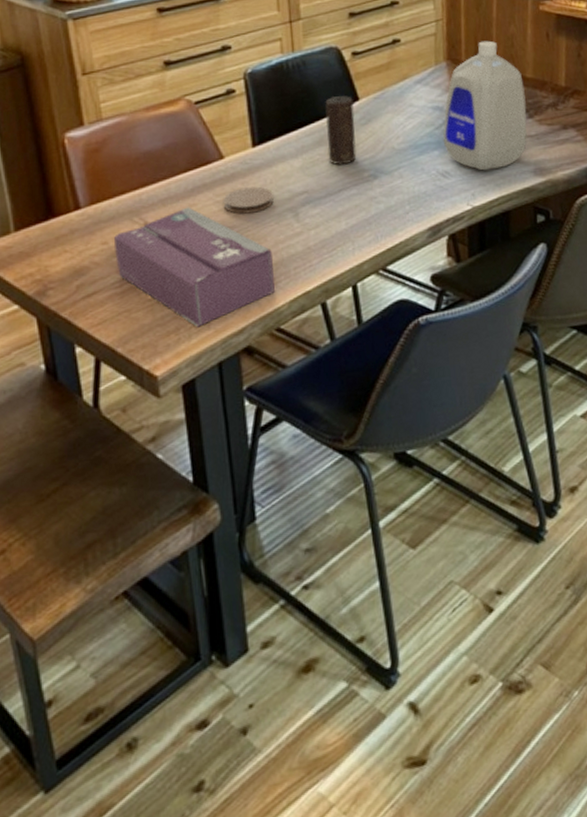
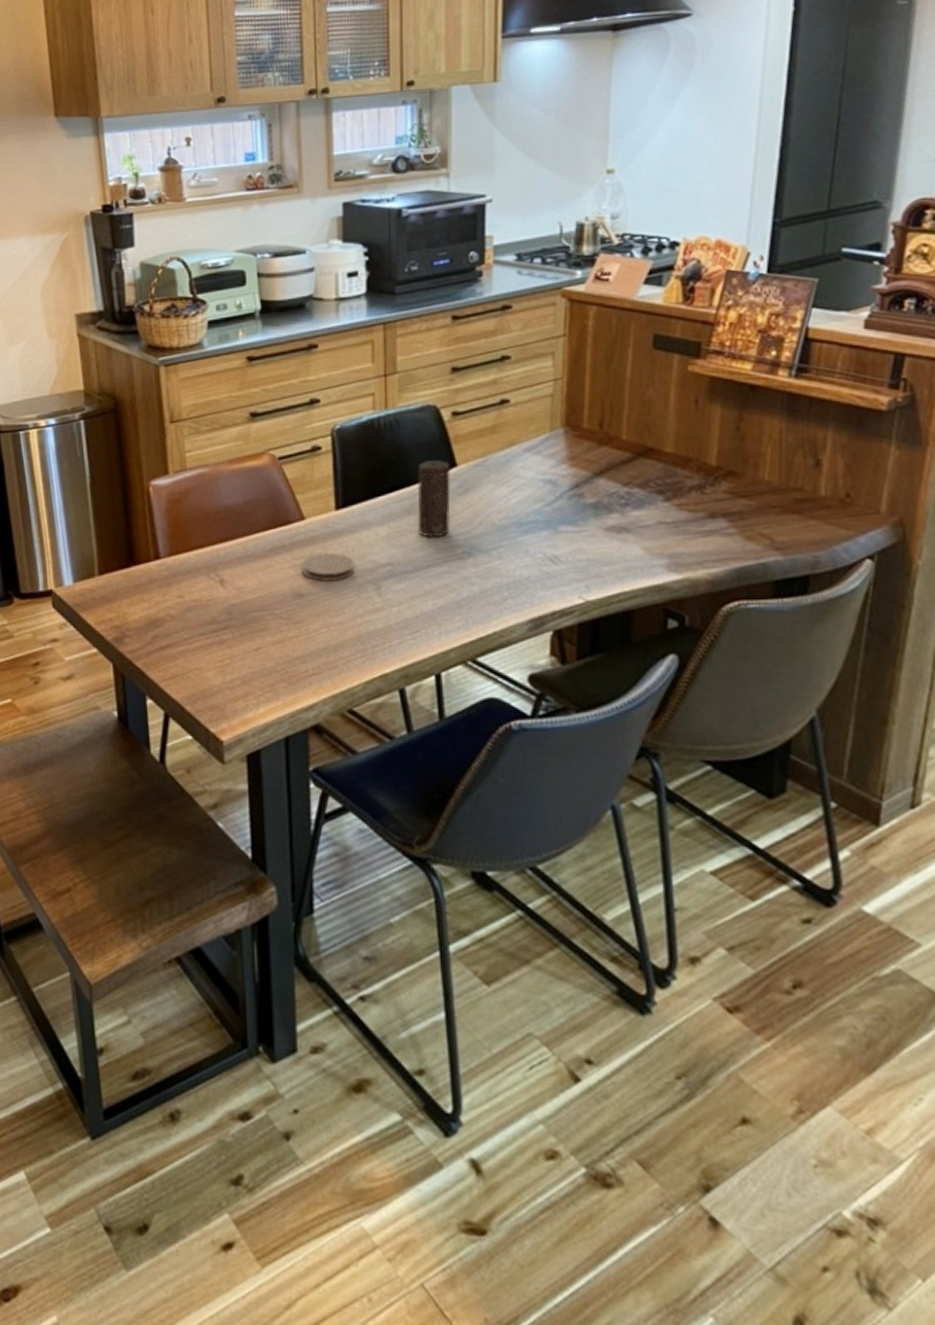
tissue box: present [113,207,276,327] -> none [189,568,351,696]
bottle: present [443,40,527,171] -> none [555,405,663,559]

